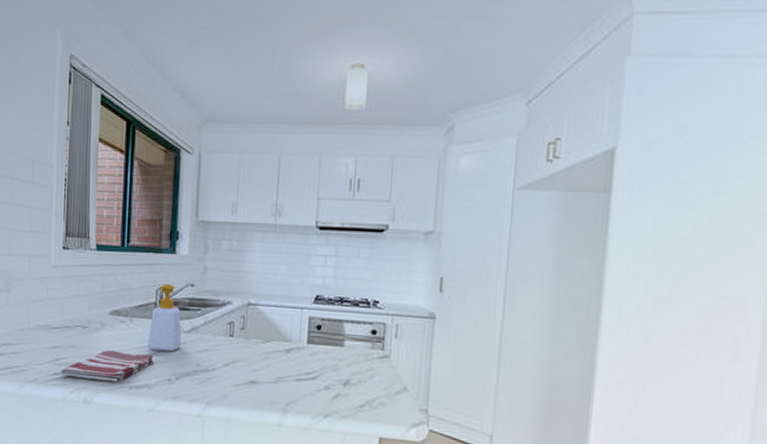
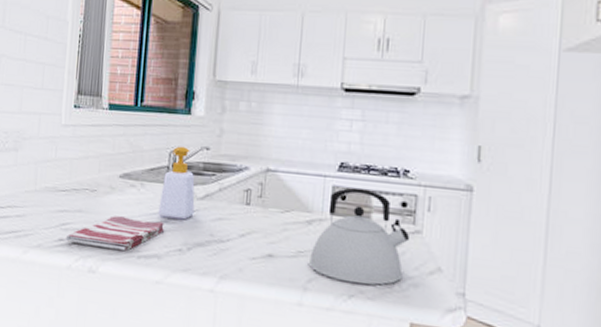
kettle: none [289,318,378,406] -> present [309,188,409,286]

